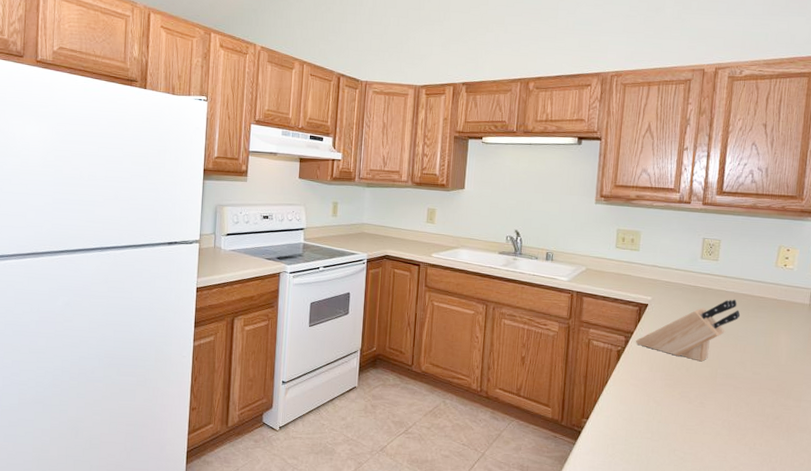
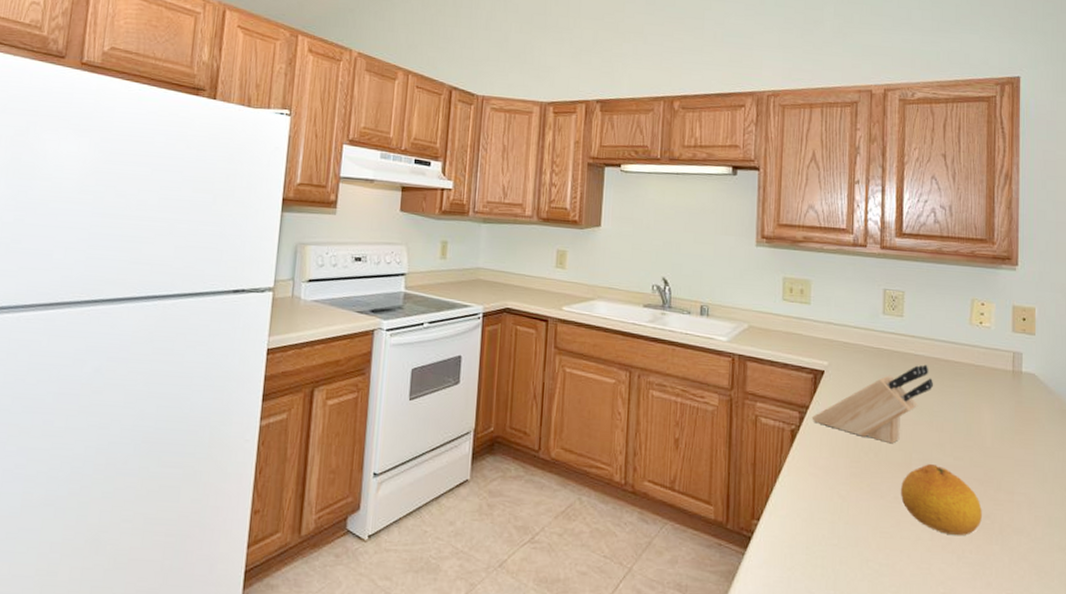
fruit: none [705,377,773,432] -> present [900,464,982,535]

